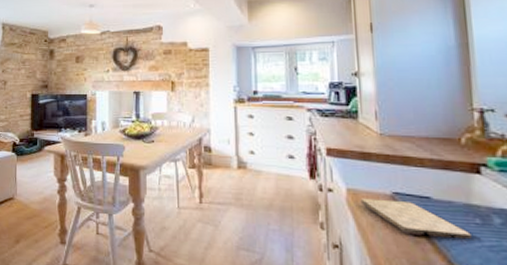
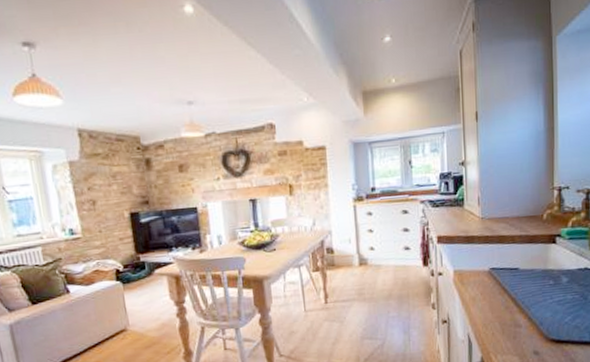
cutting board: present [360,198,471,239] -> none [464,274,546,302]

